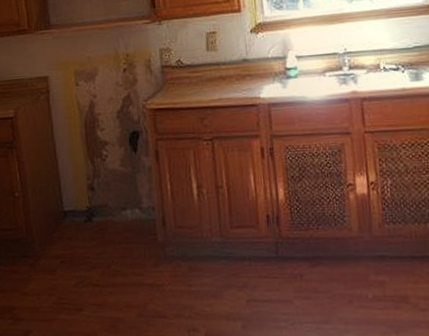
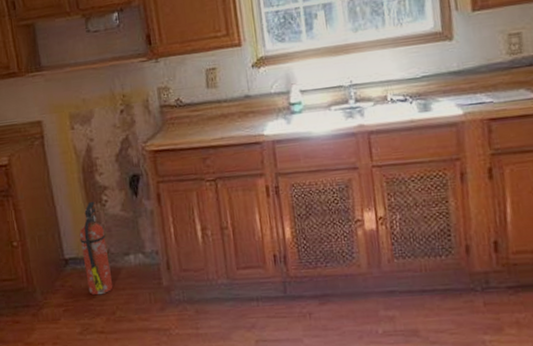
fire extinguisher: none [79,155,110,249] -> present [79,201,113,296]

